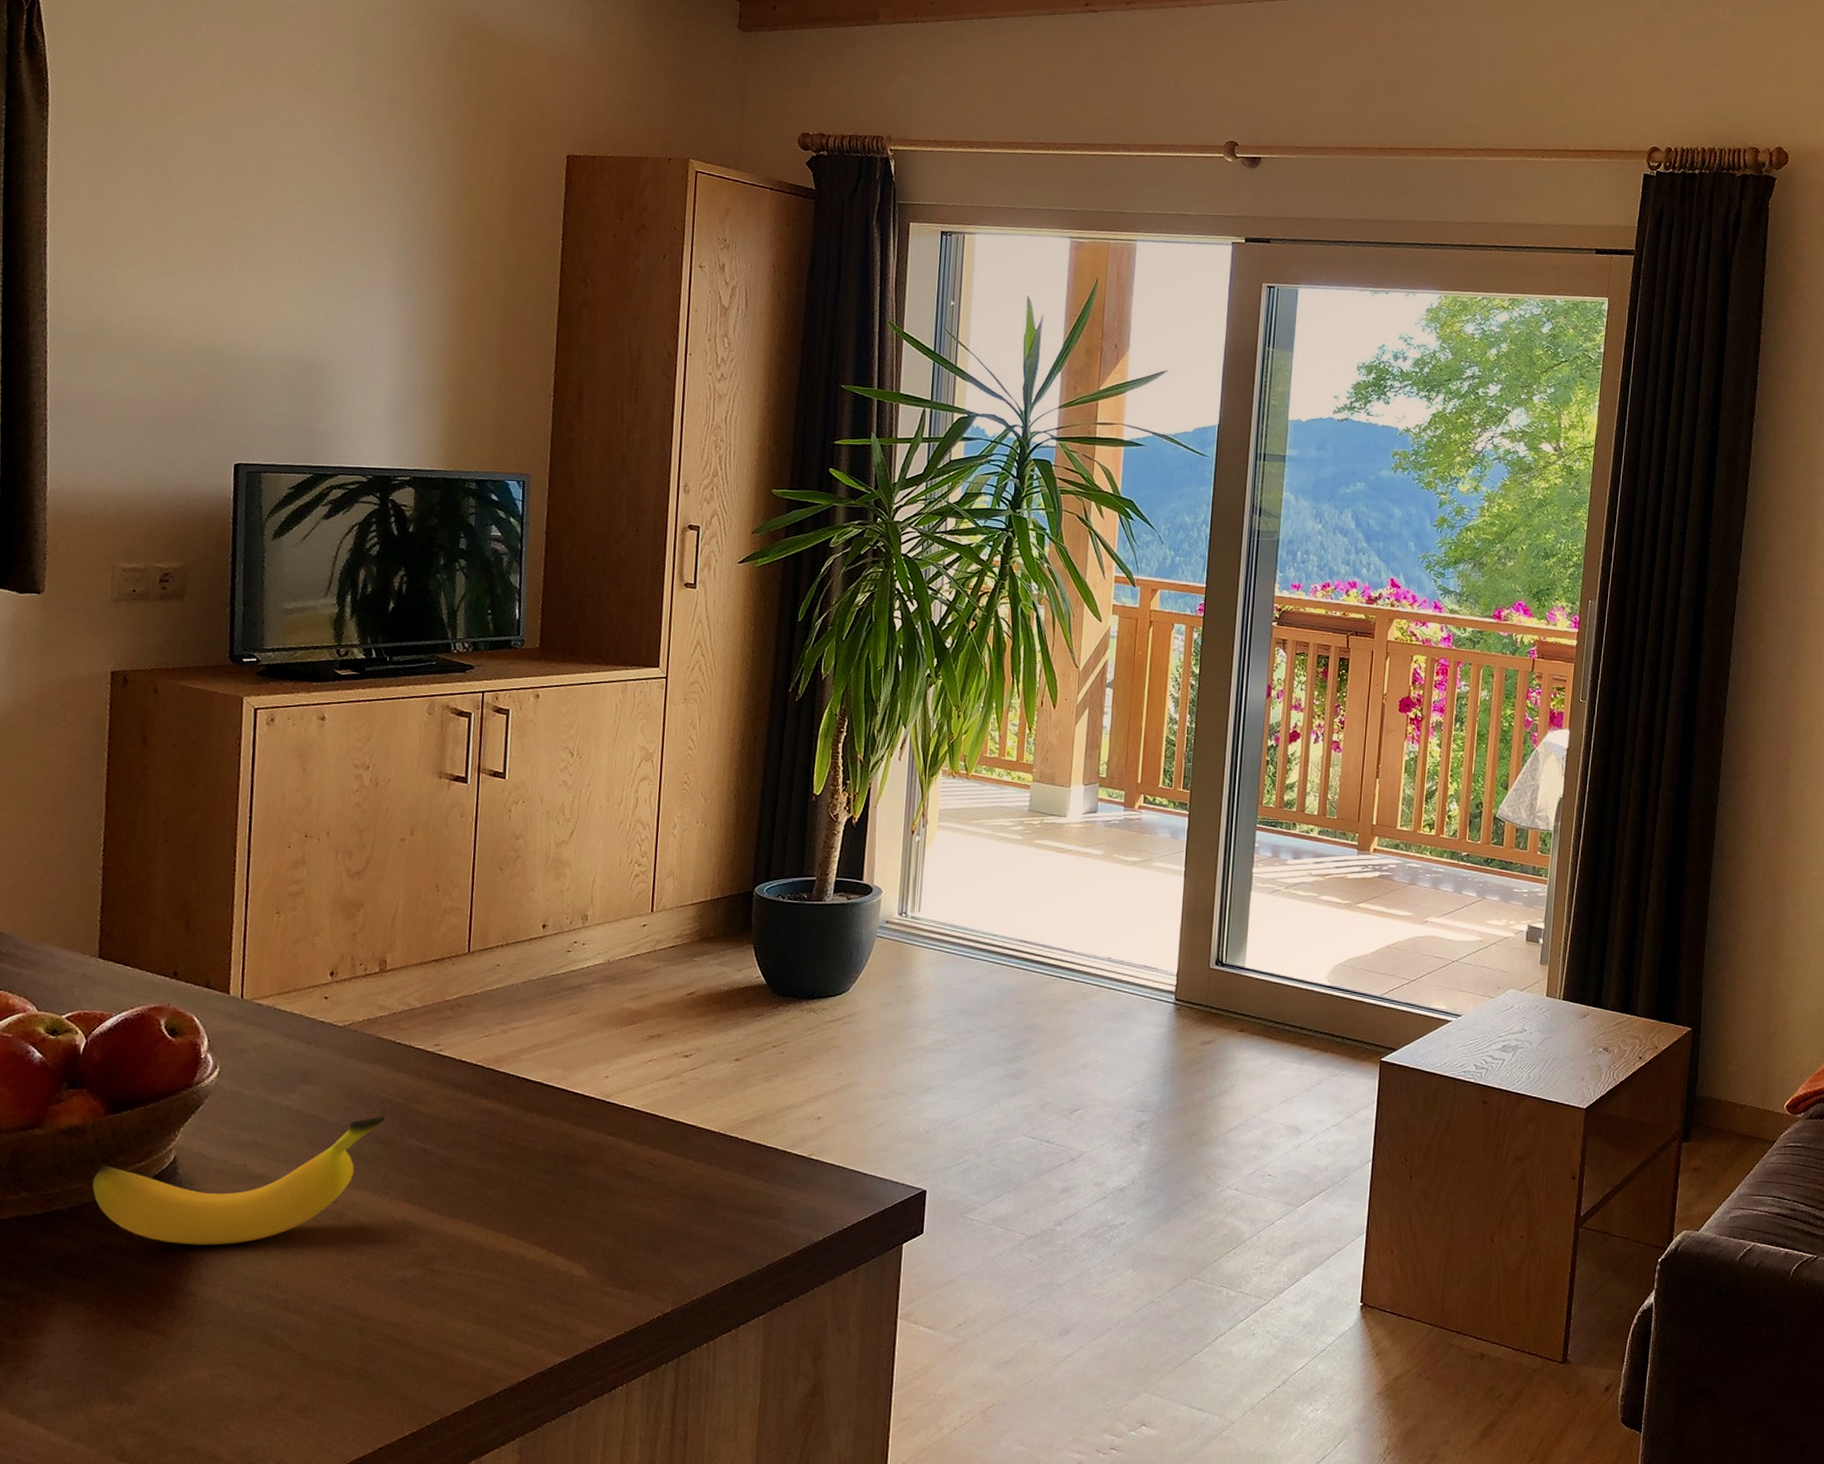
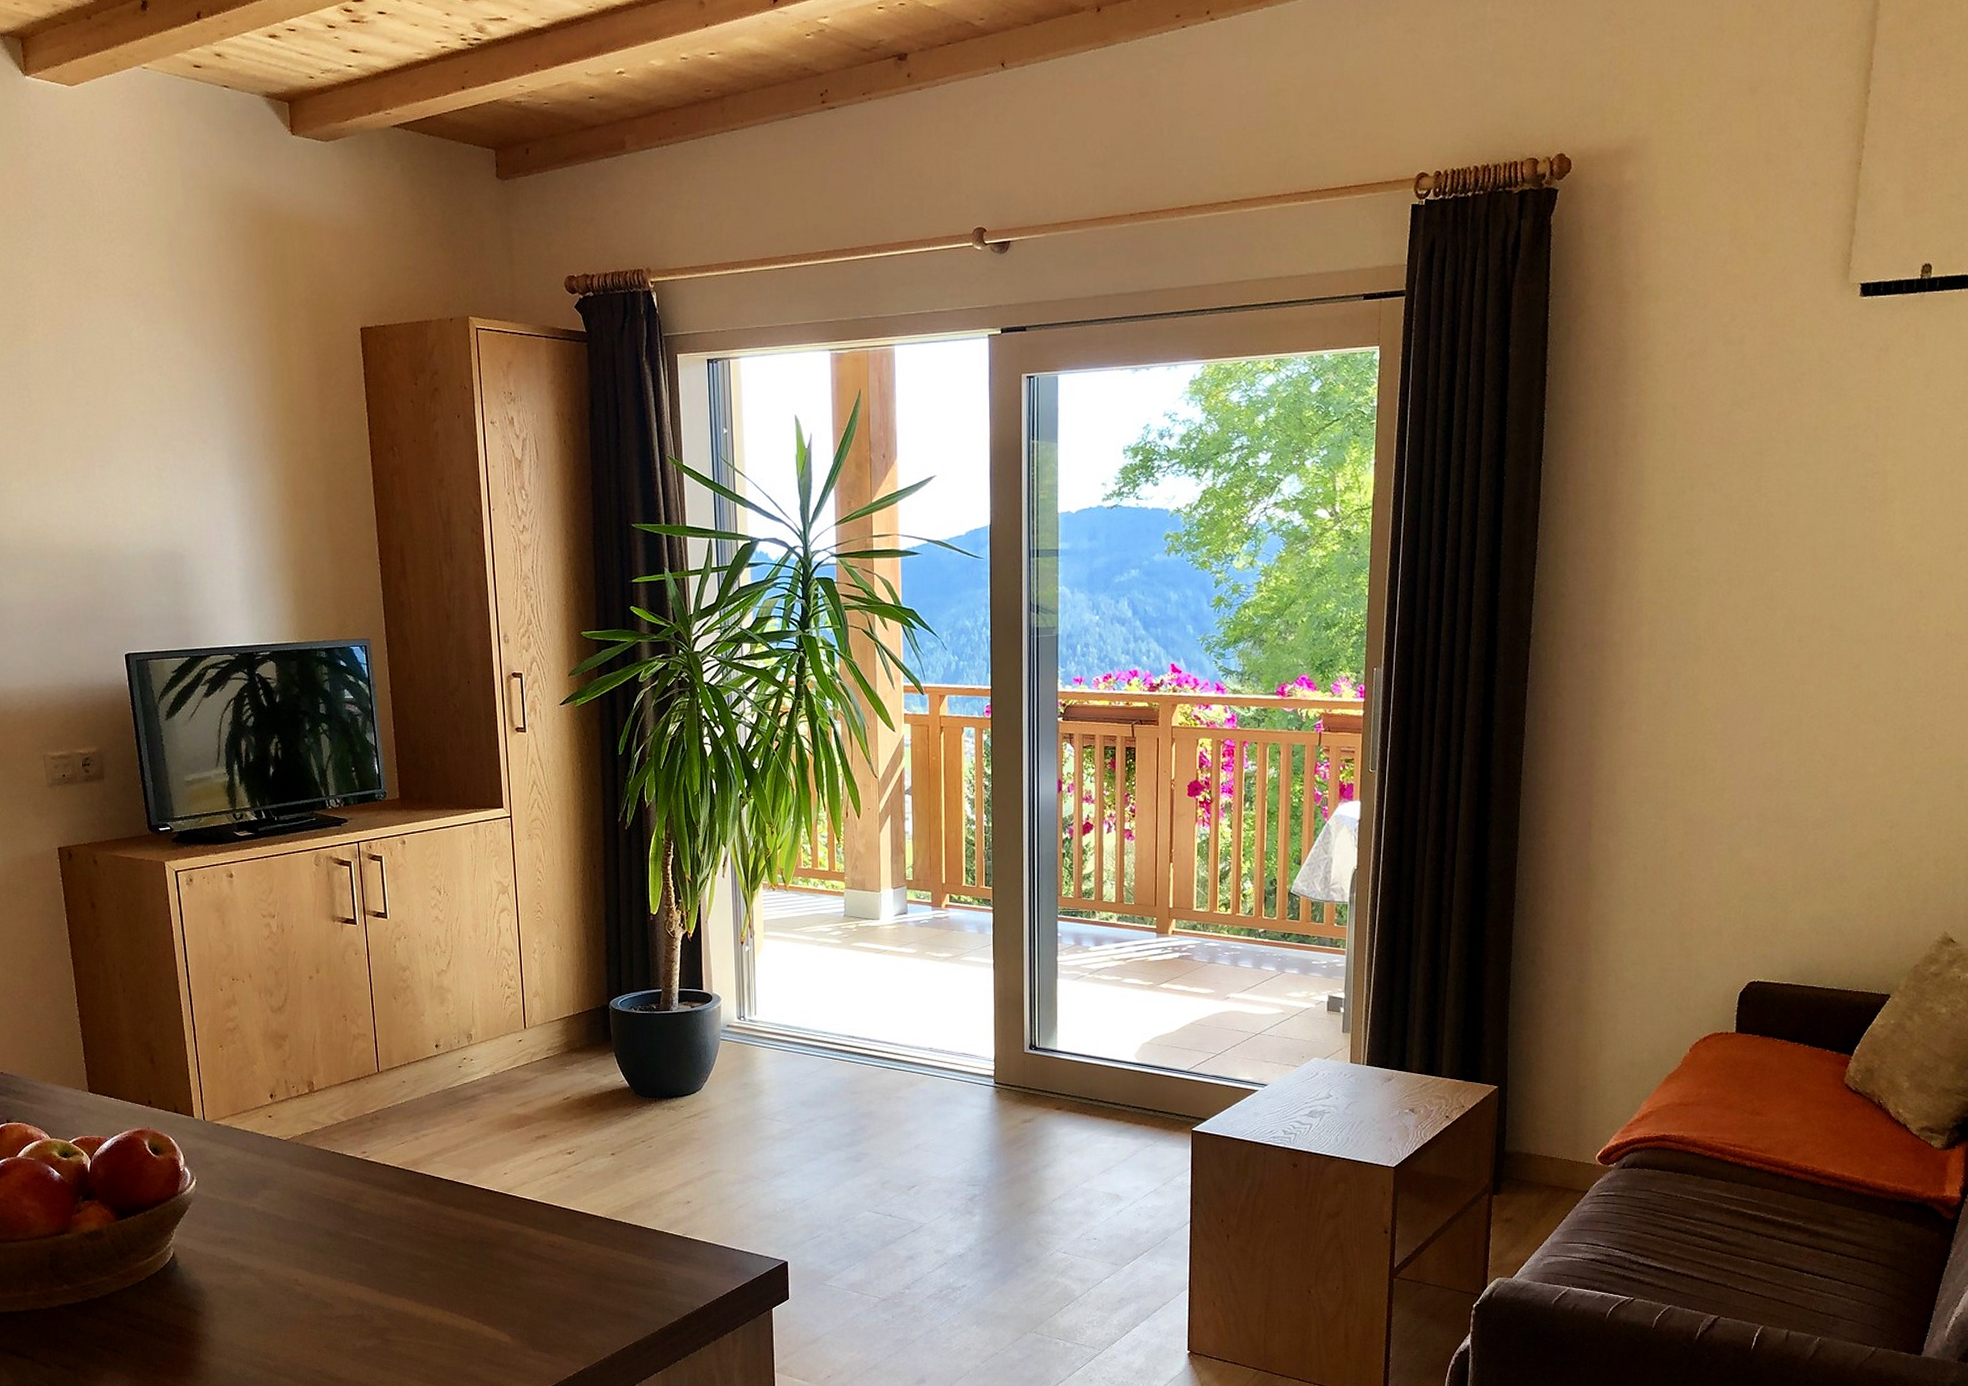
banana: present [92,1115,385,1246] -> none [114,1213,331,1324]

